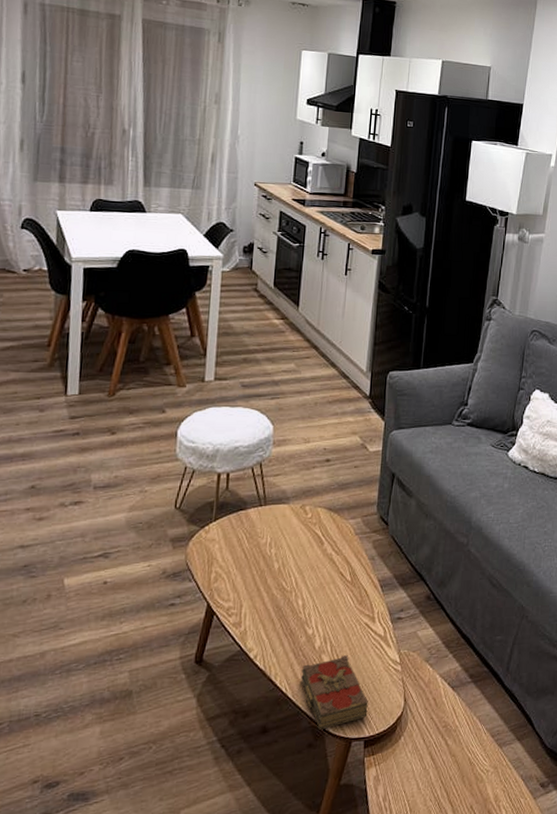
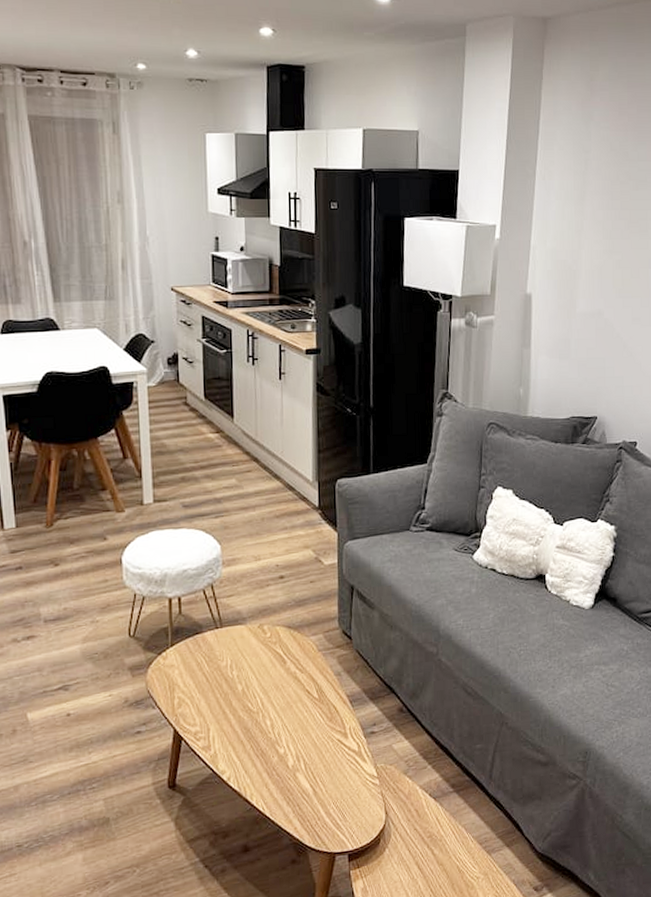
book: present [301,655,368,730] -> none [277,772,349,846]

